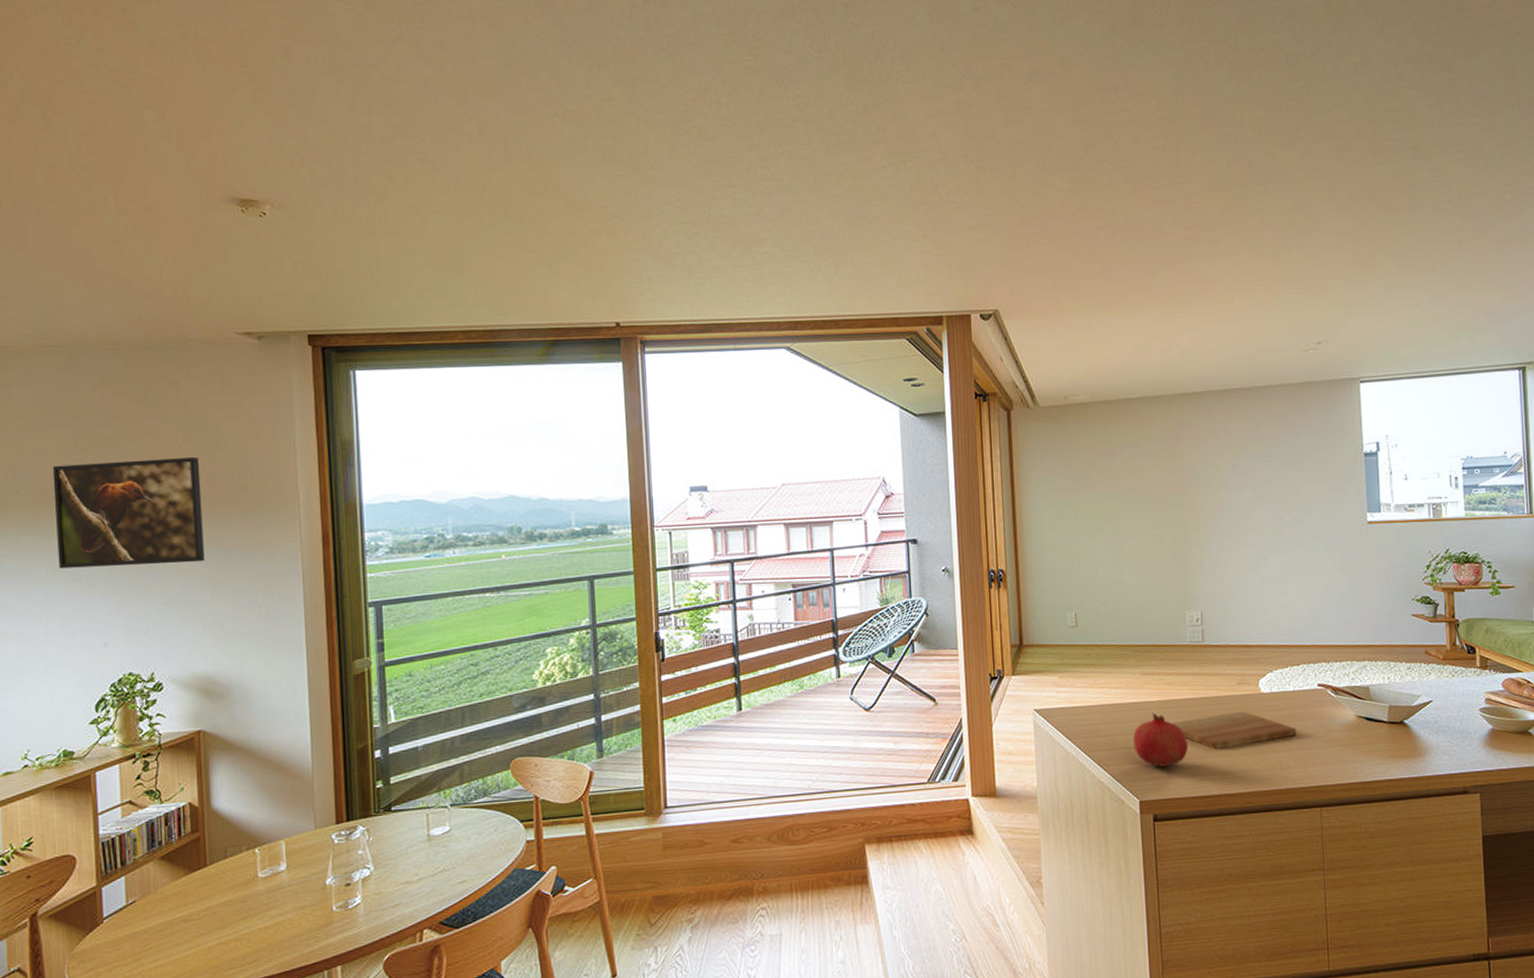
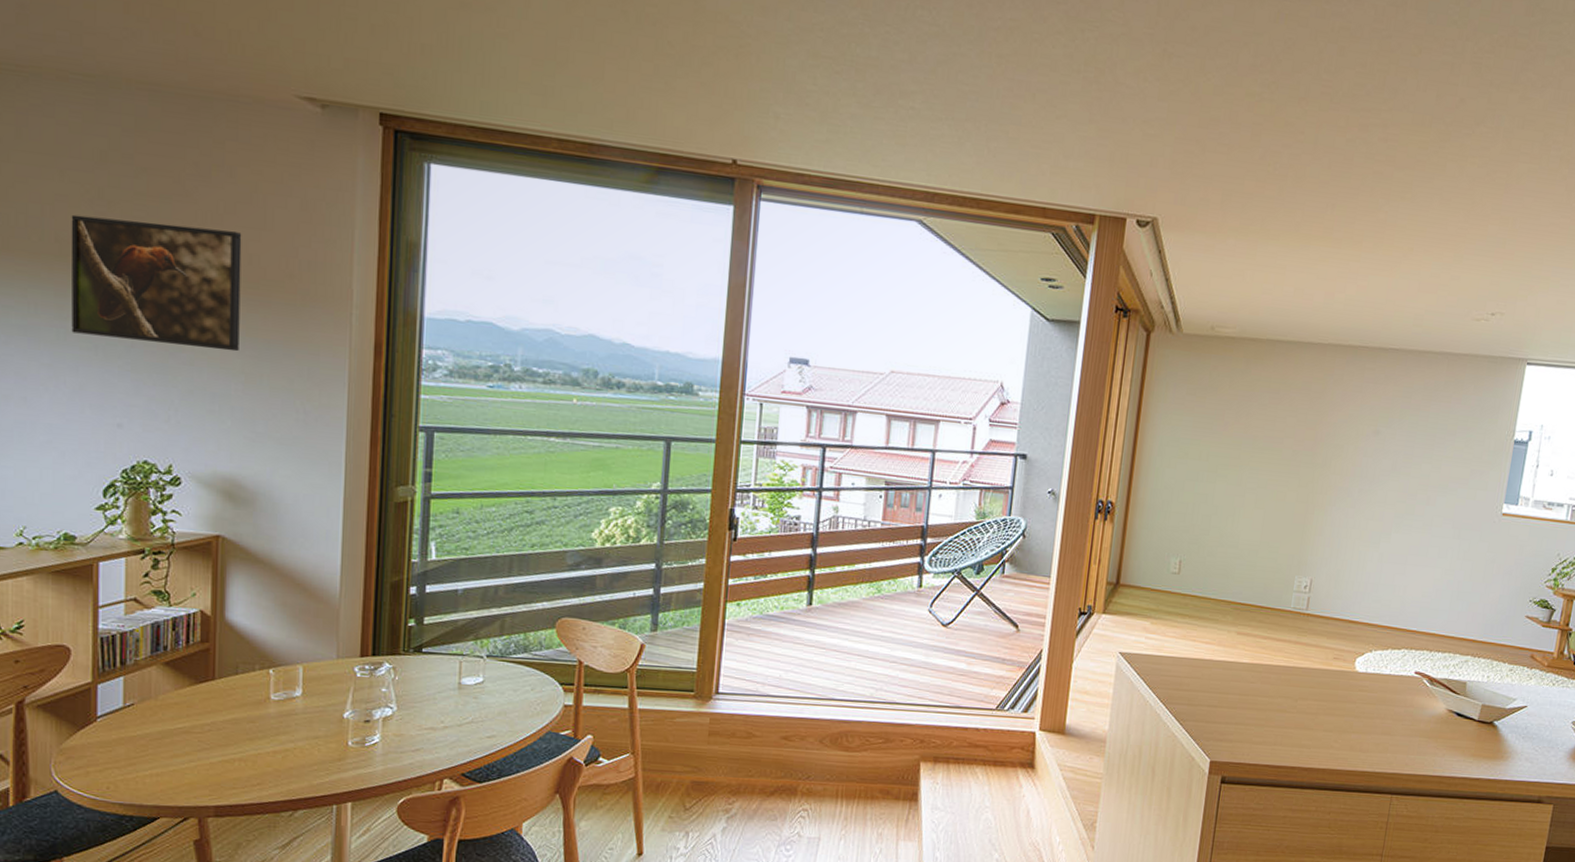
fruit: present [1133,712,1189,767] -> none [1215,674,1271,731]
cutting board: present [1172,712,1297,750] -> none [1258,686,1384,722]

